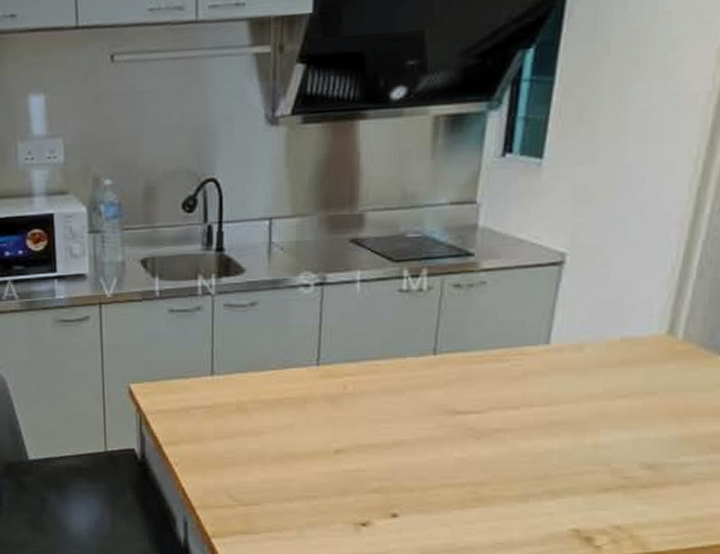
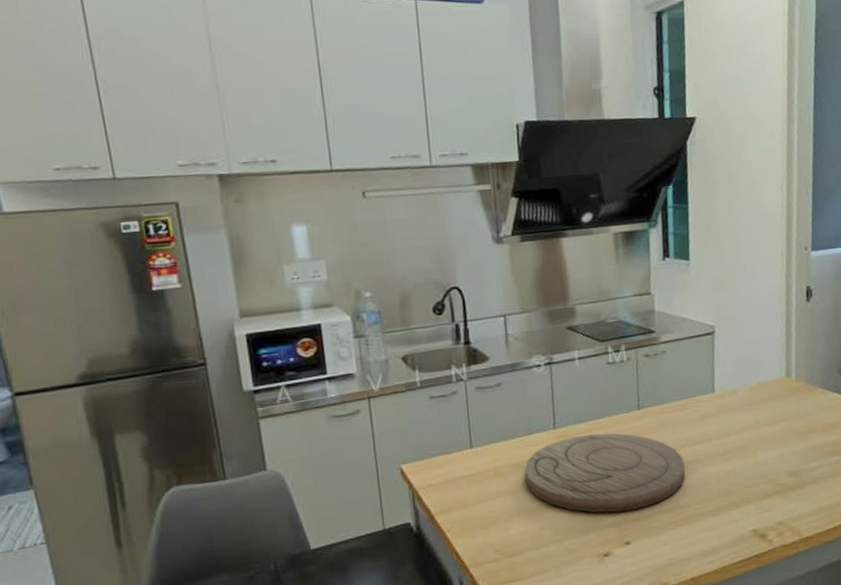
cutting board: none [274,378,489,477] -> present [524,433,686,513]

